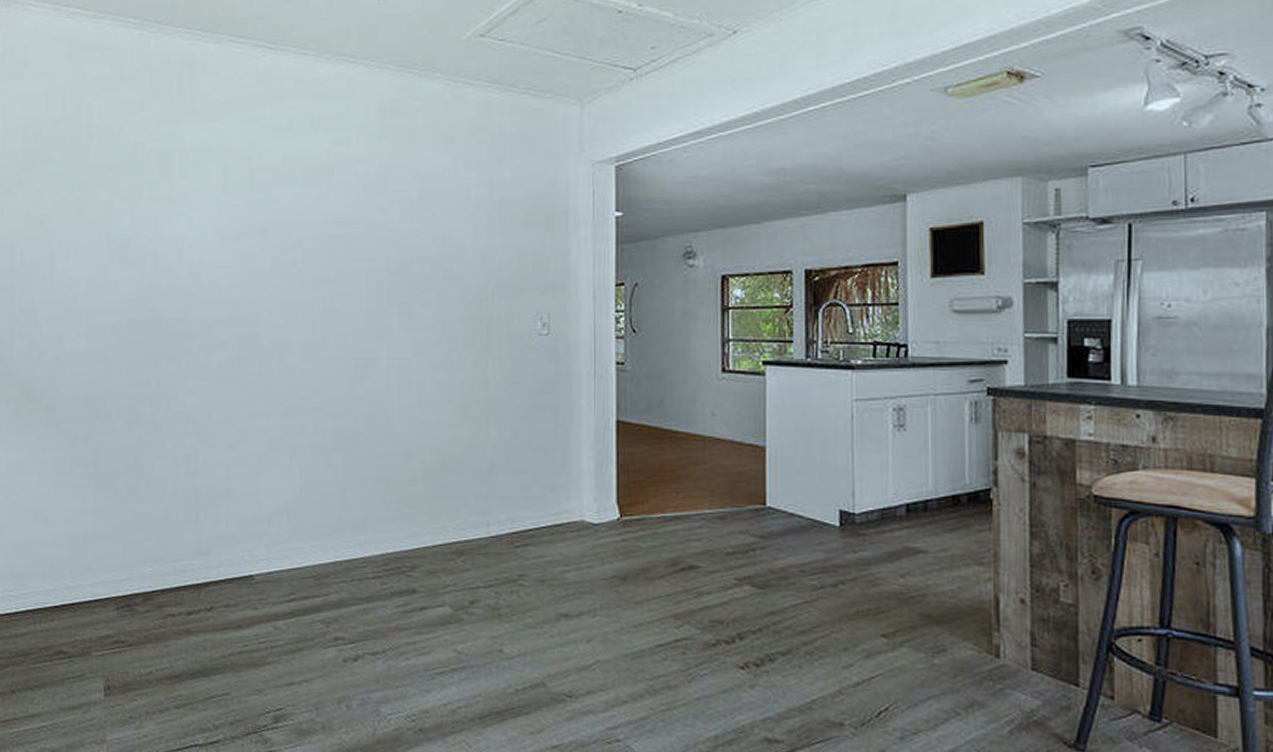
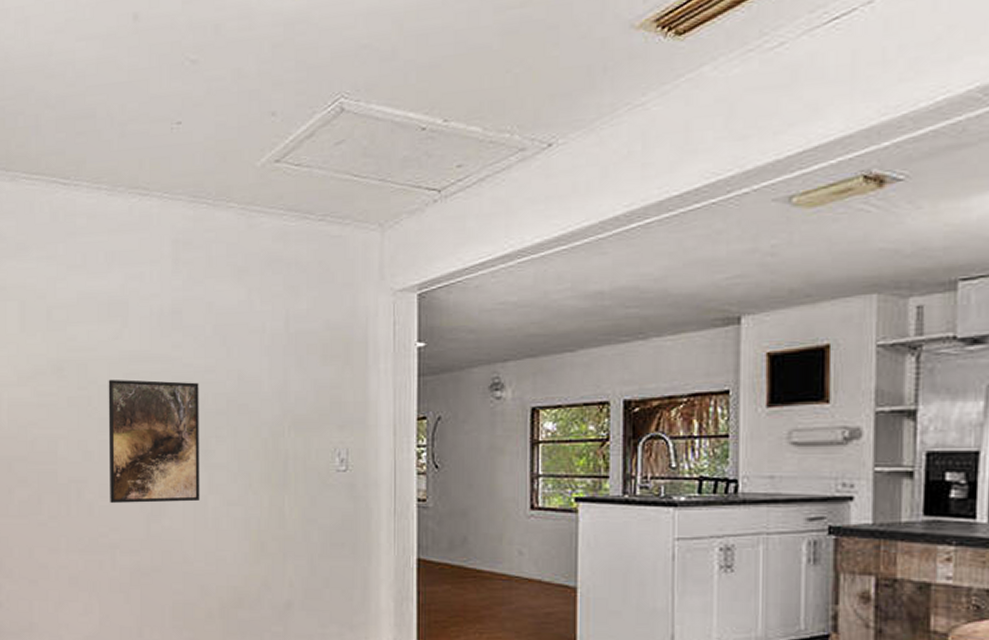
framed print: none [312,241,405,366] -> present [108,379,200,503]

